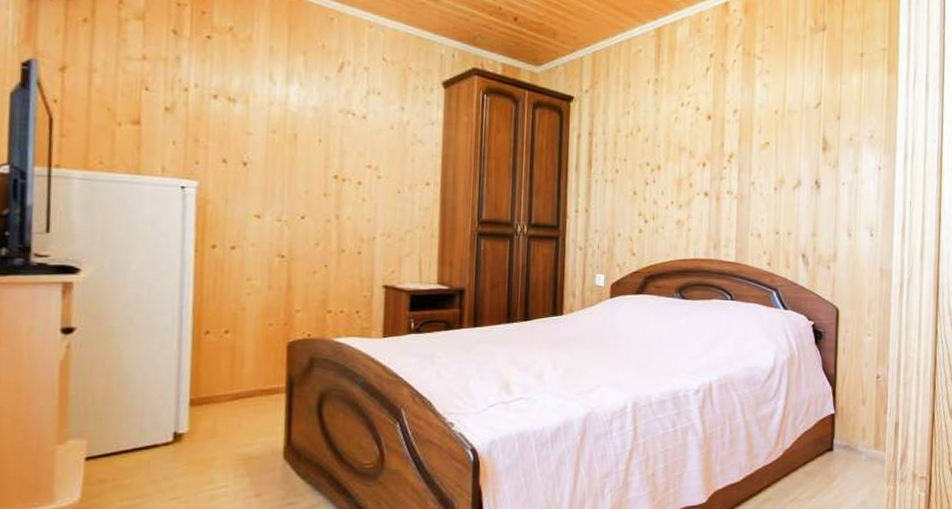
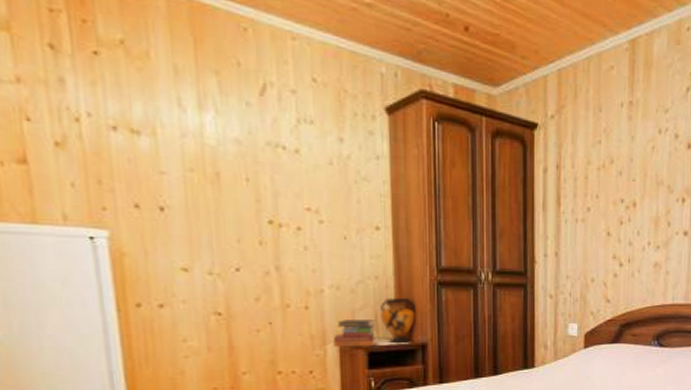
books: none [379,265,420,291] -> present [333,320,377,347]
vase: none [424,245,456,287] -> present [380,297,415,343]

